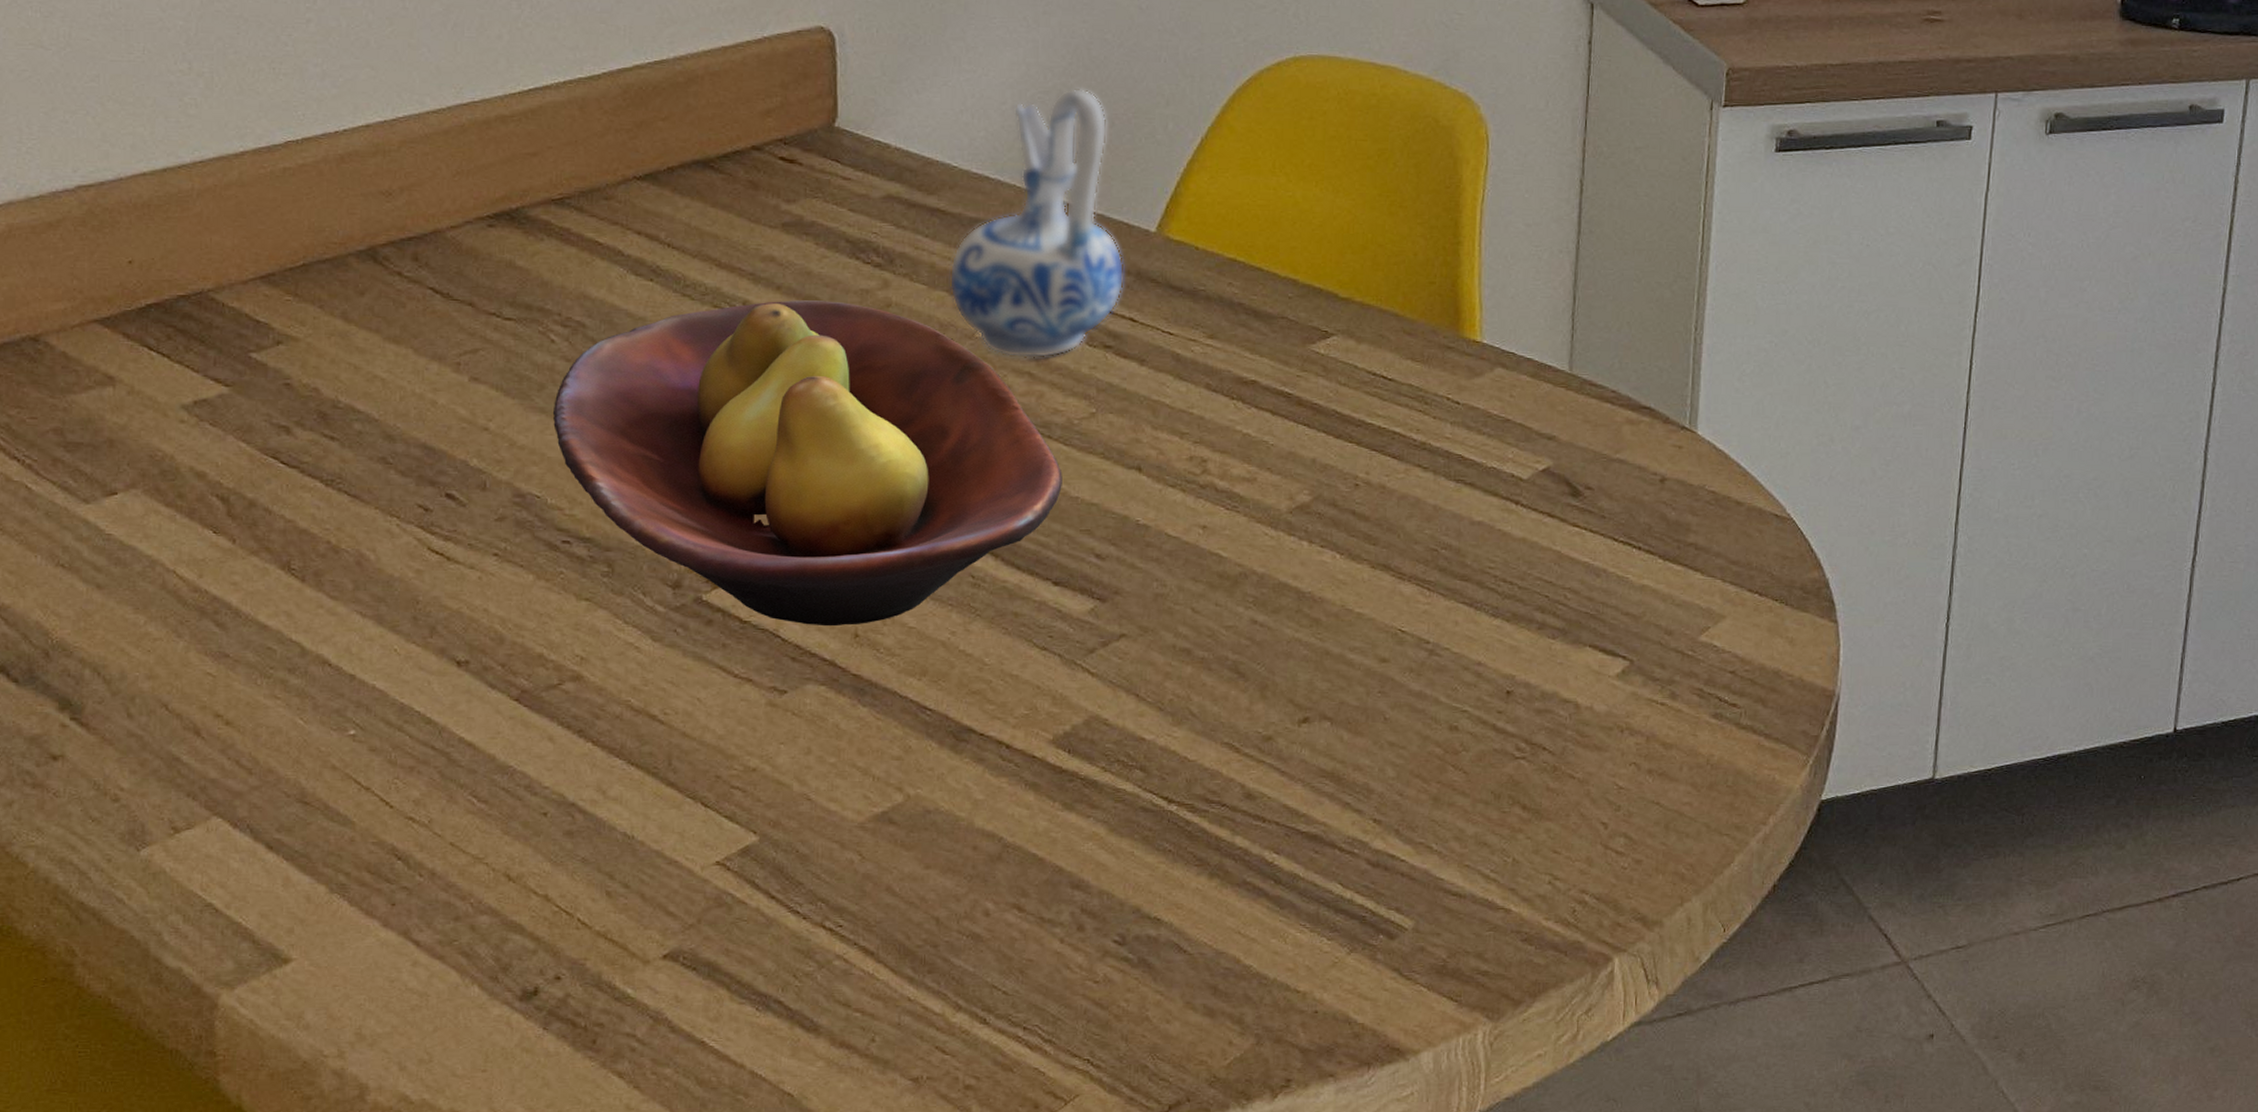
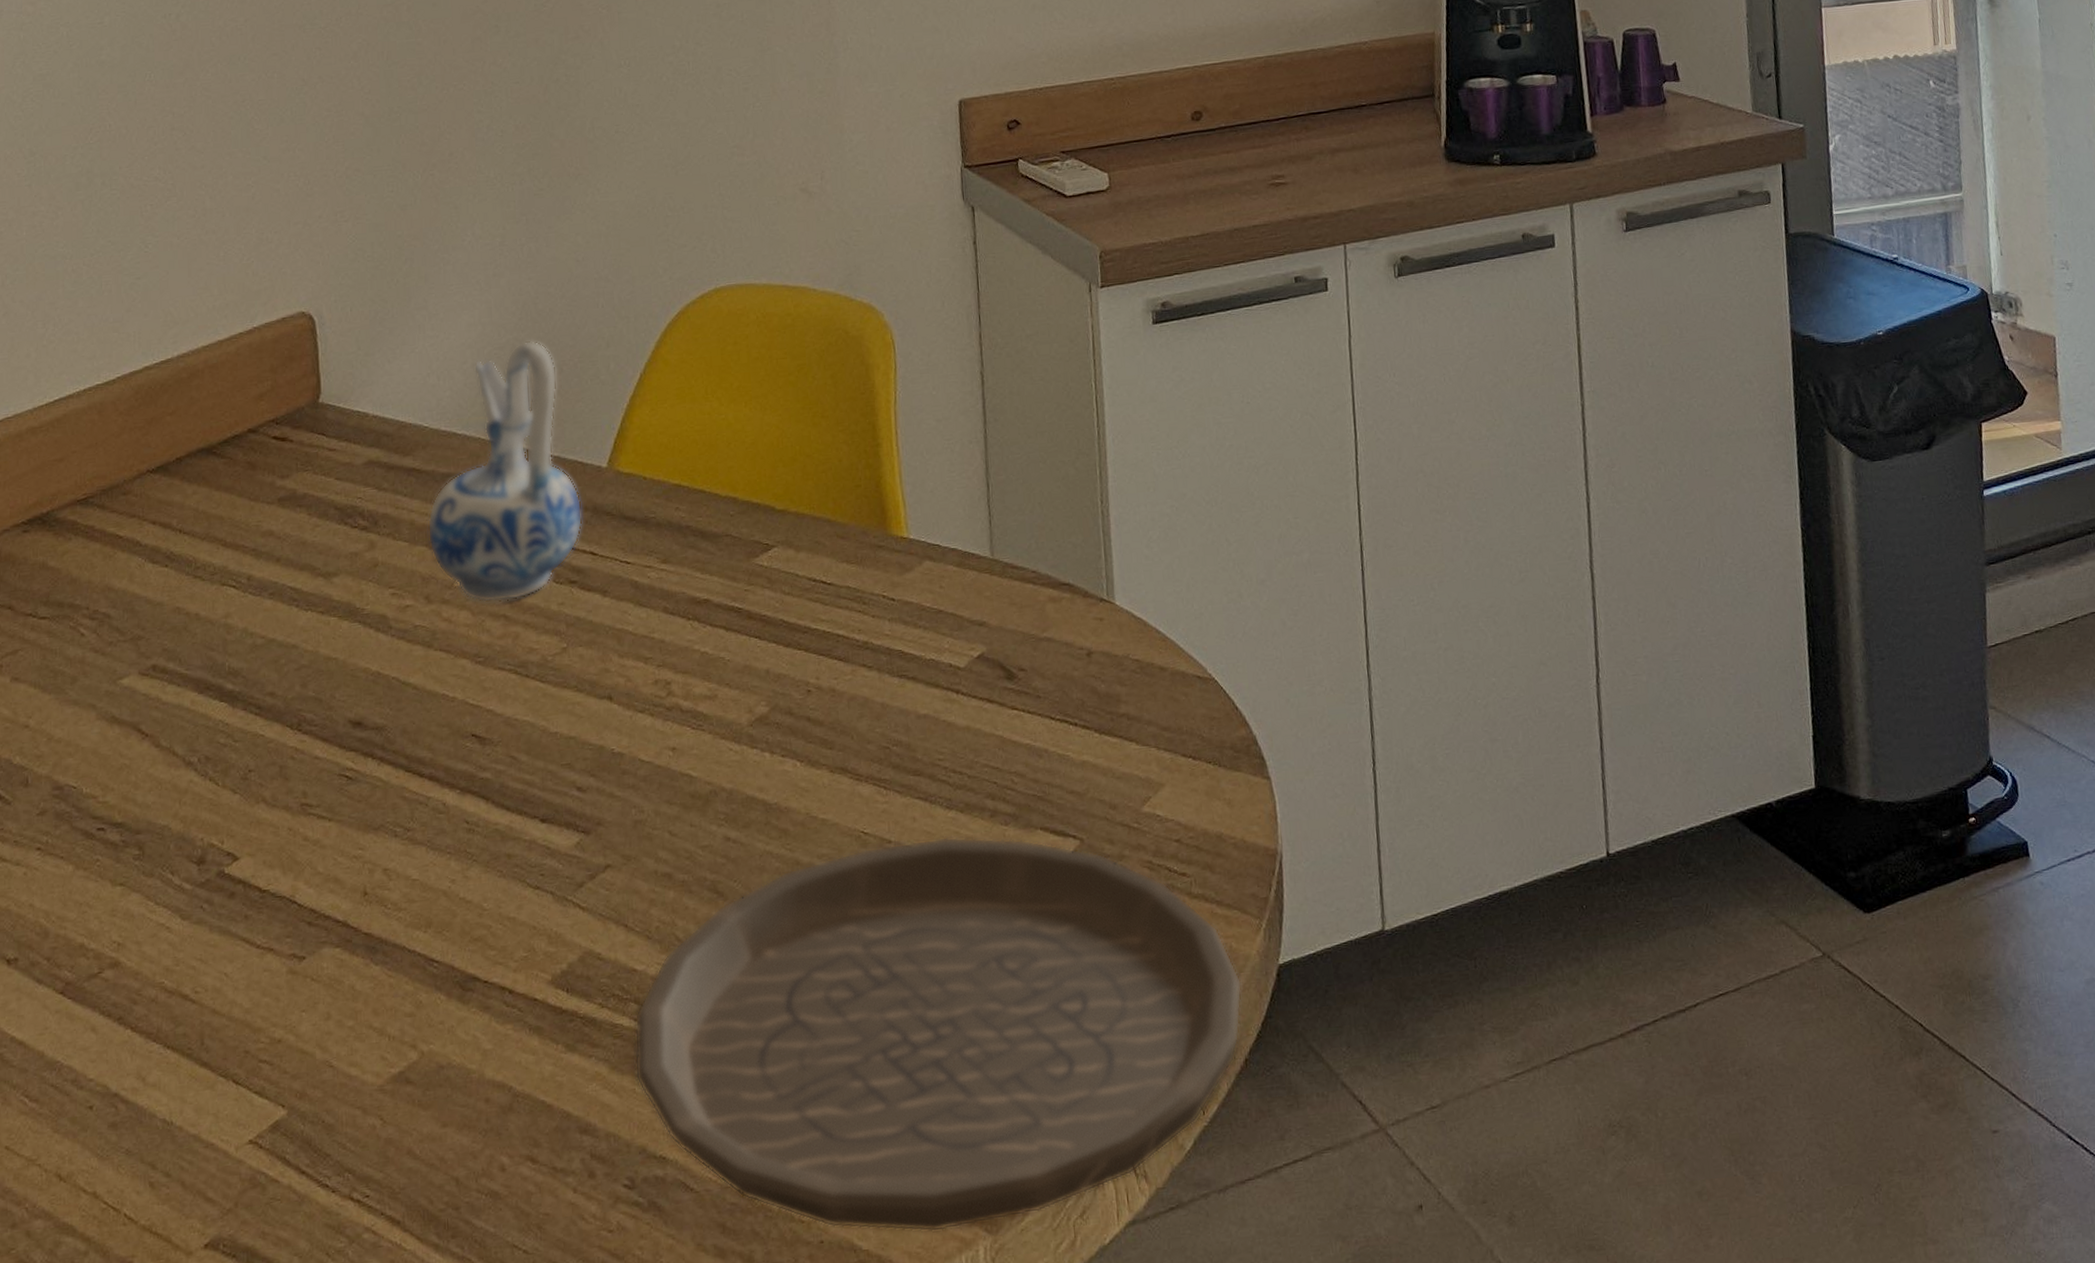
fruit bowl: present [552,300,1063,627] -> none [84,567,542,888]
plate: none [1135,643,1781,1014] -> present [634,836,1243,1233]

